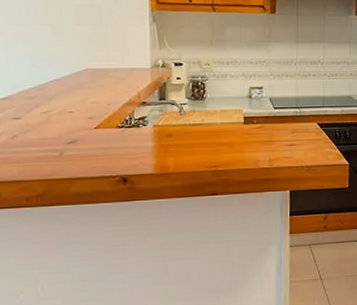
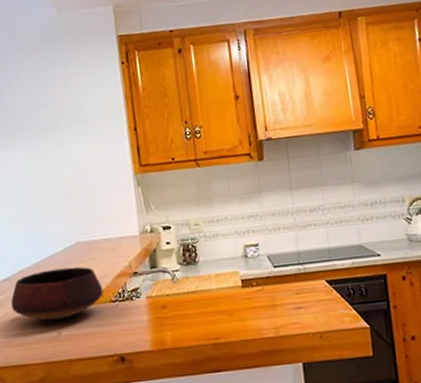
bowl: none [10,92,110,141] -> present [11,266,104,321]

